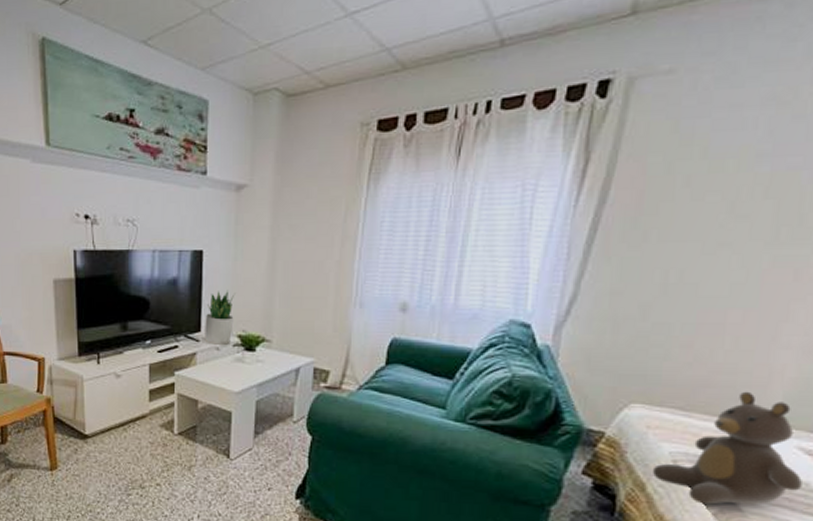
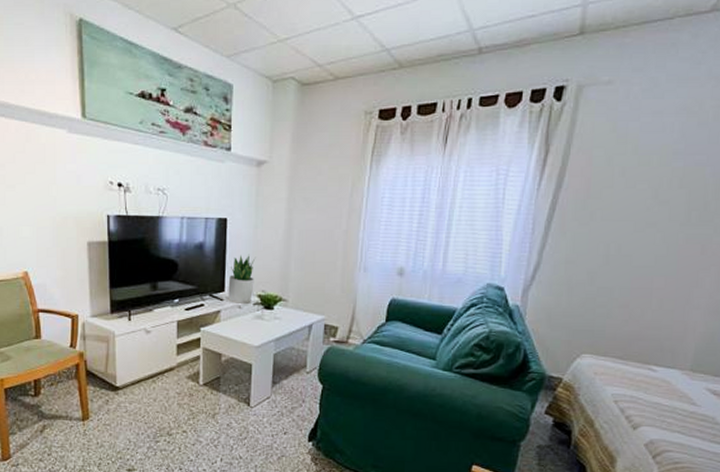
teddy bear: present [652,391,802,505] -> none [598,343,710,437]

